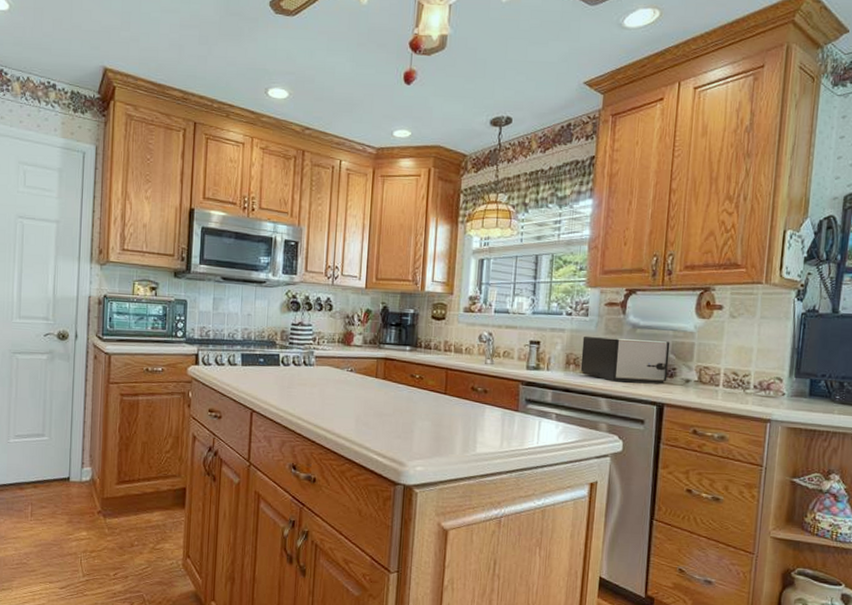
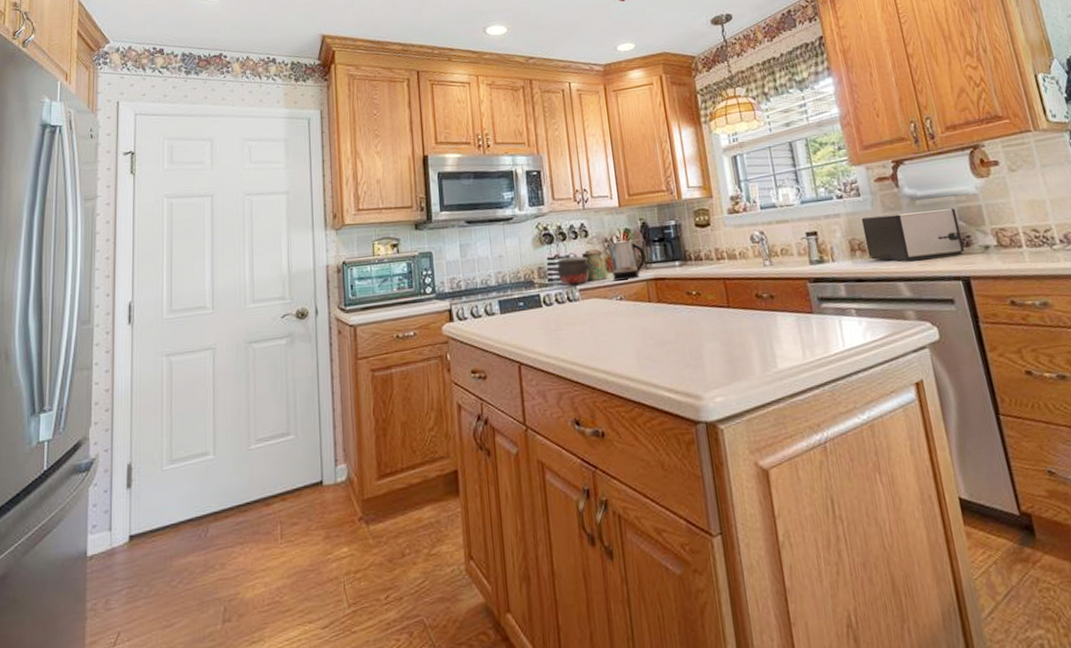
cooking pot: none [293,323,334,353] -> present [550,253,595,287]
canister: none [323,323,344,352] -> present [582,249,608,282]
kettle: none [348,319,381,356] -> present [608,240,646,281]

